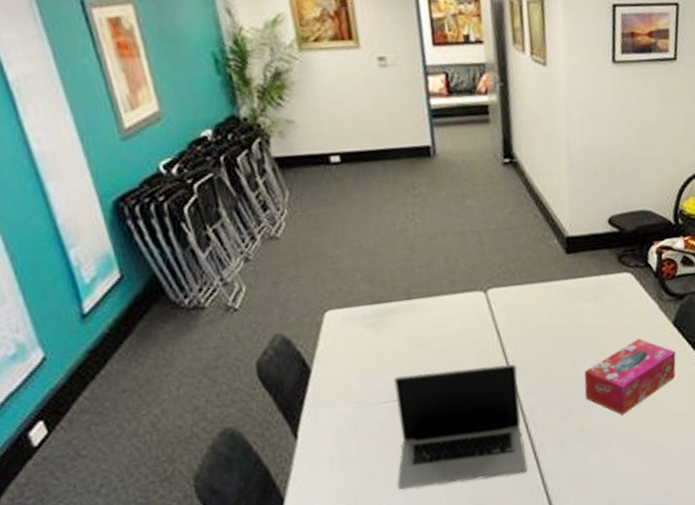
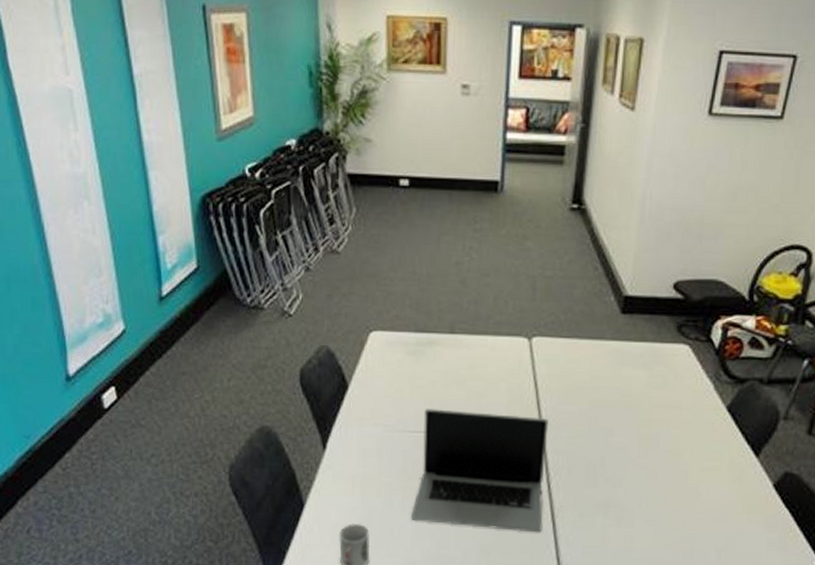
tissue box: present [584,338,676,415] -> none [615,417,724,496]

